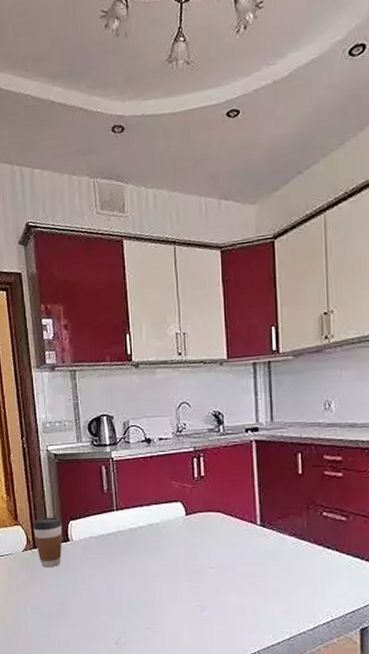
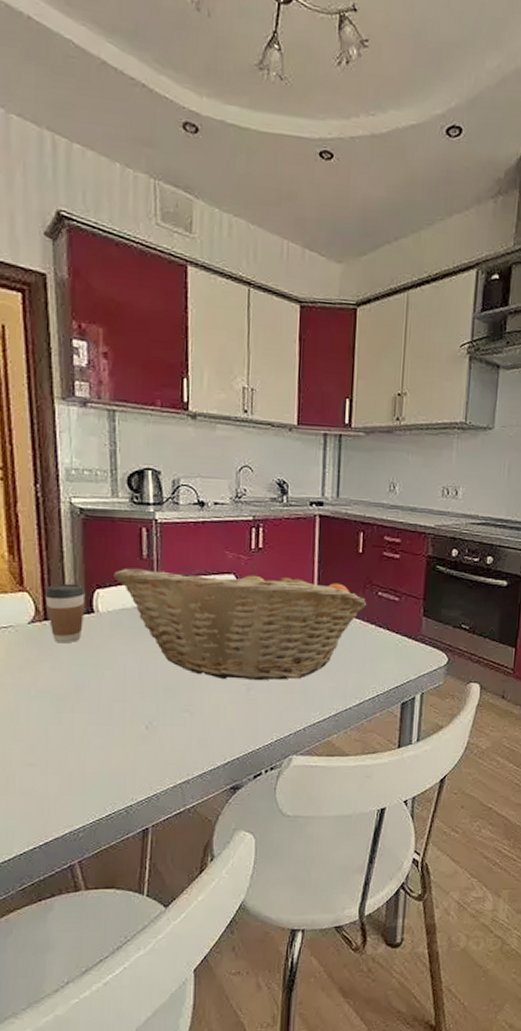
fruit basket: none [82,492,312,602] -> present [113,565,367,681]

